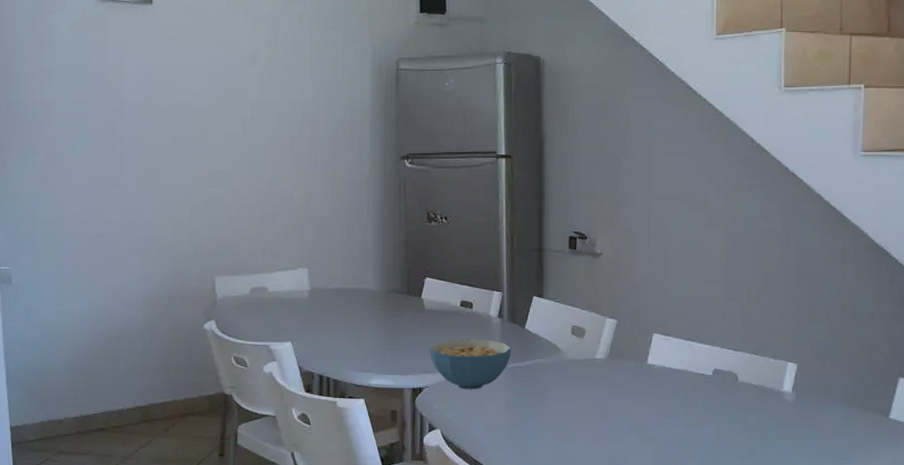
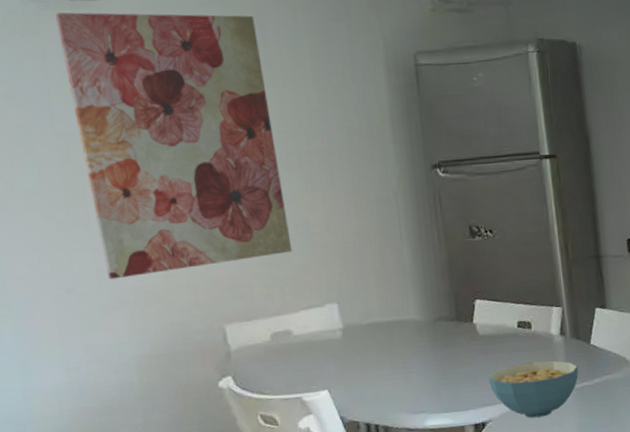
wall art: none [118,14,276,230] -> present [55,12,292,280]

